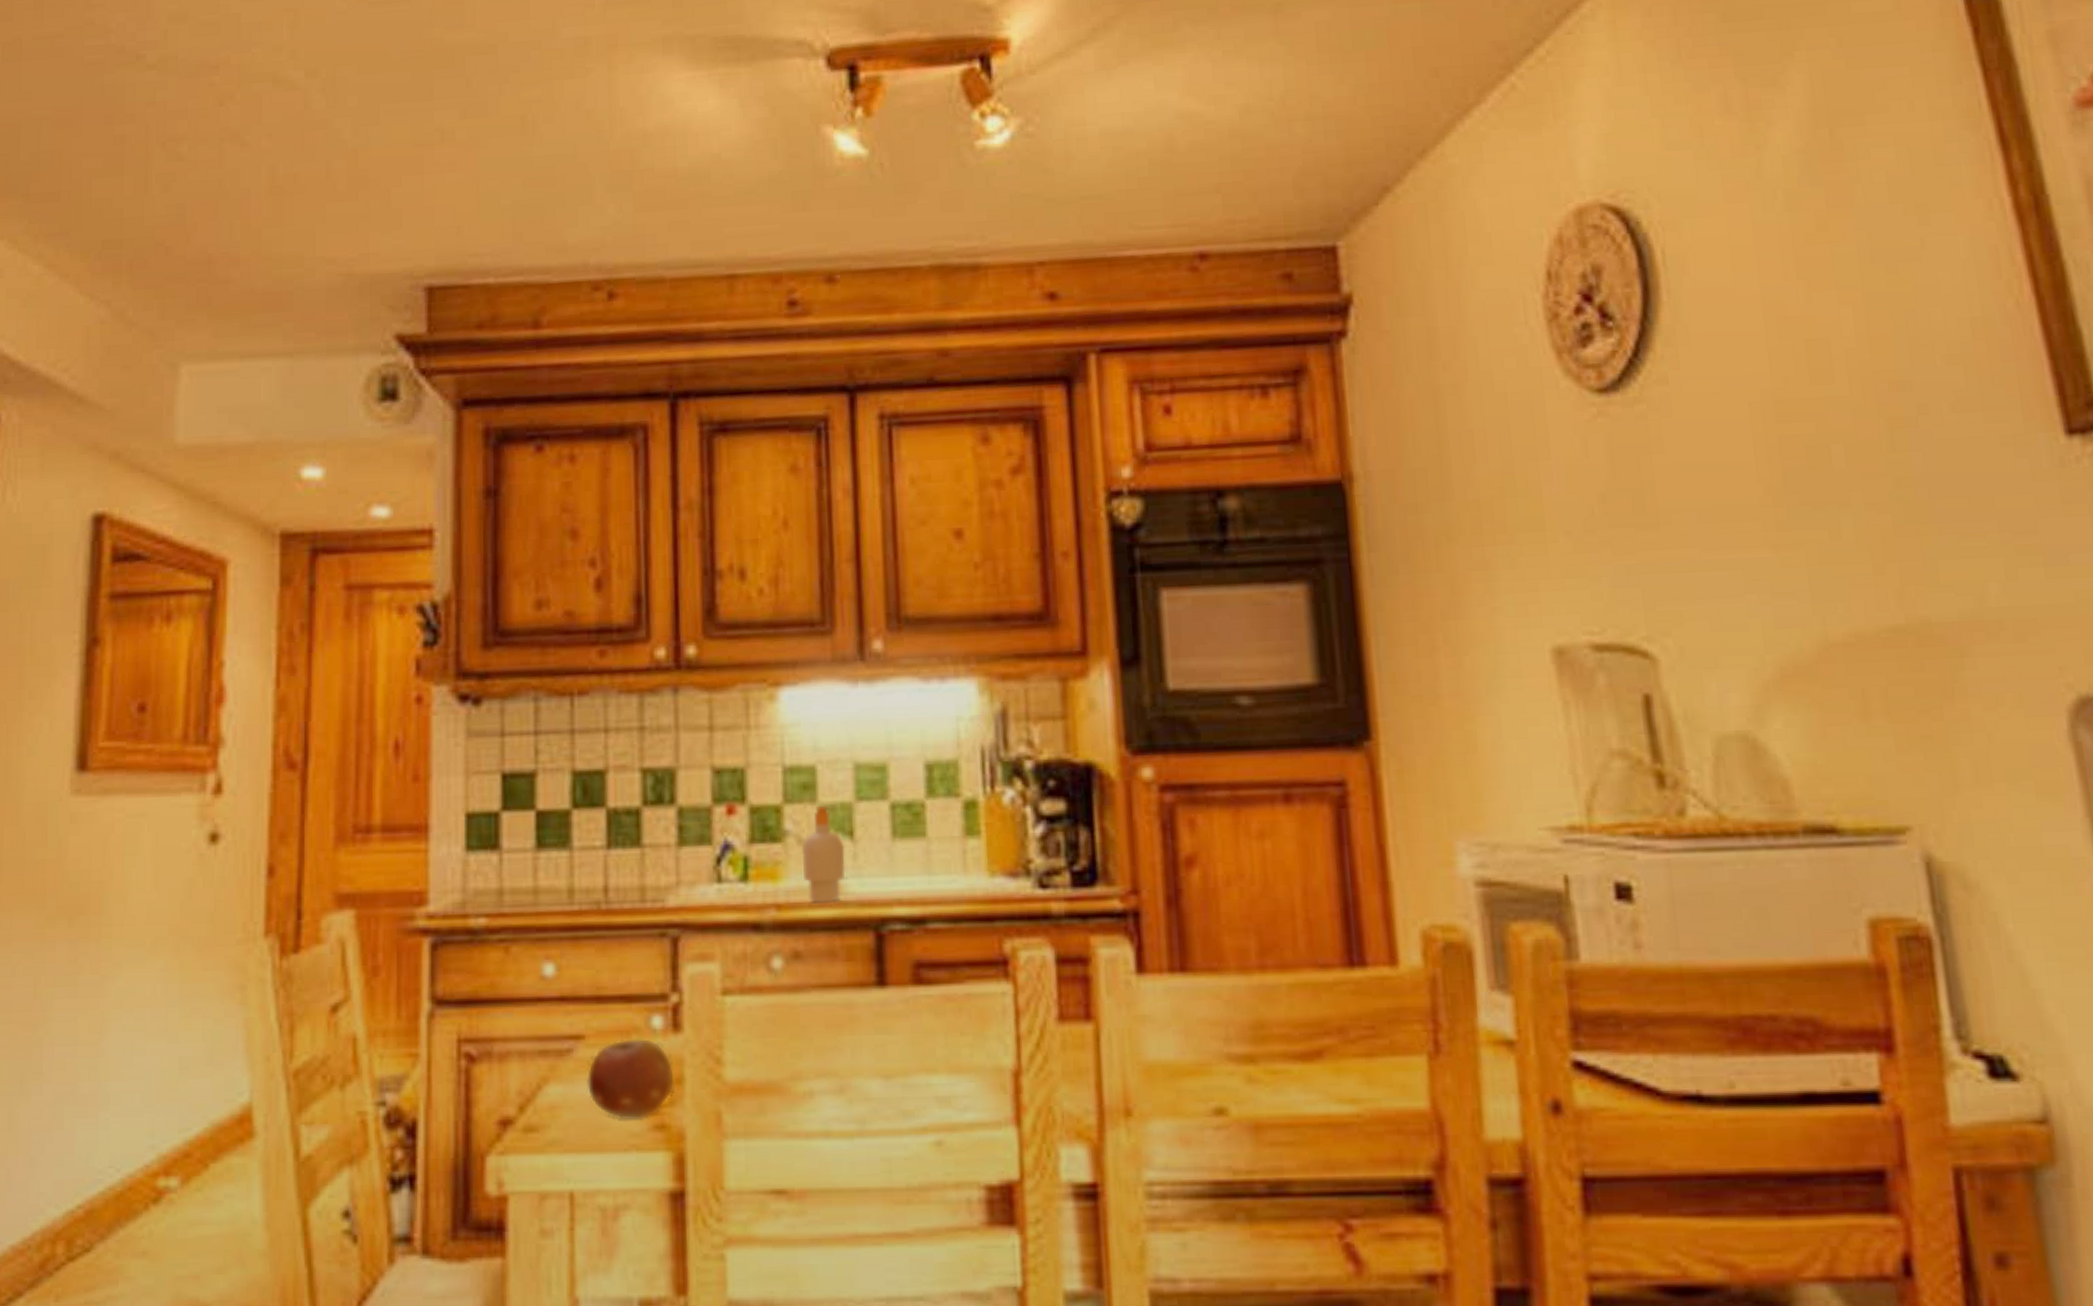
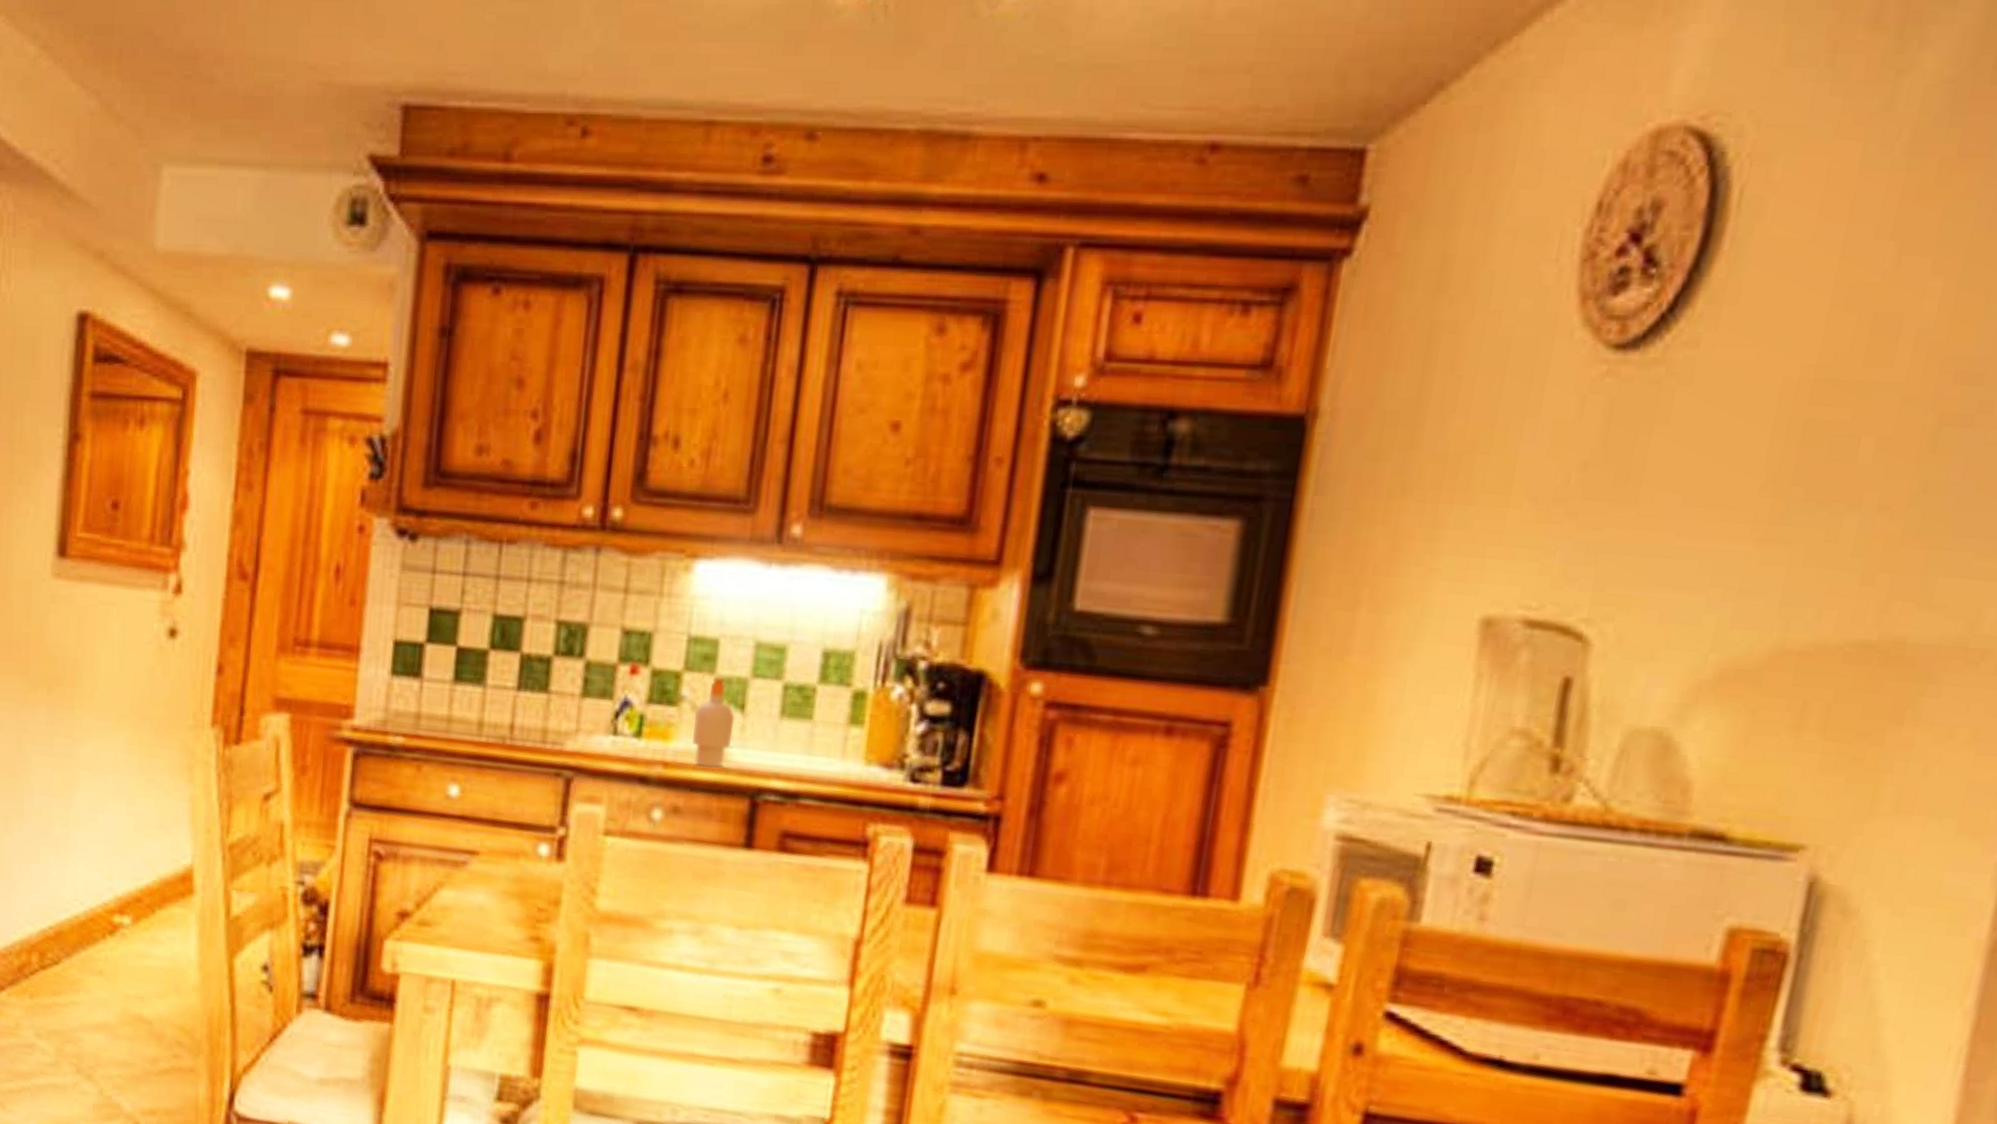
fruit: present [587,1039,674,1118] -> none [477,860,553,929]

